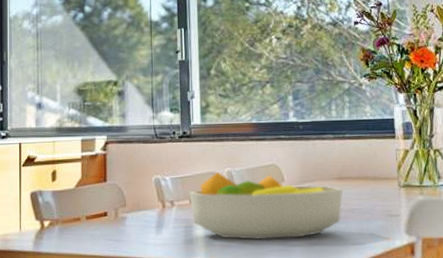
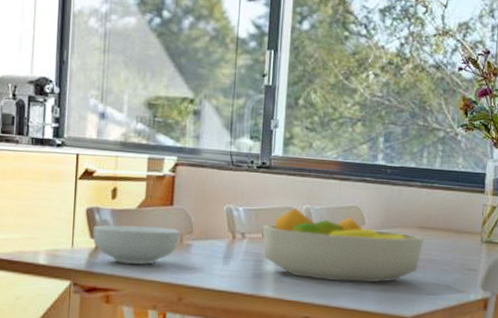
cereal bowl: none [37,204,115,242] -> present [93,224,180,265]

